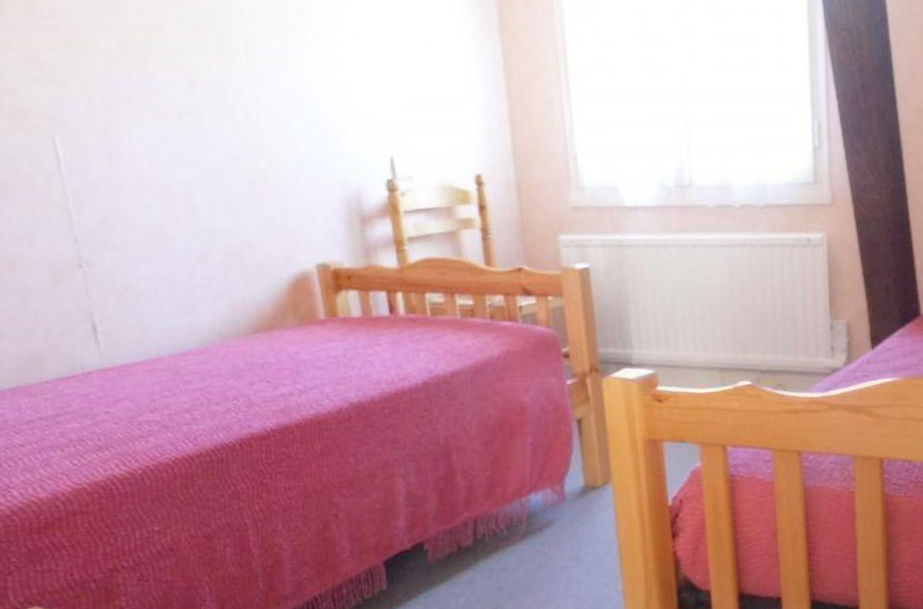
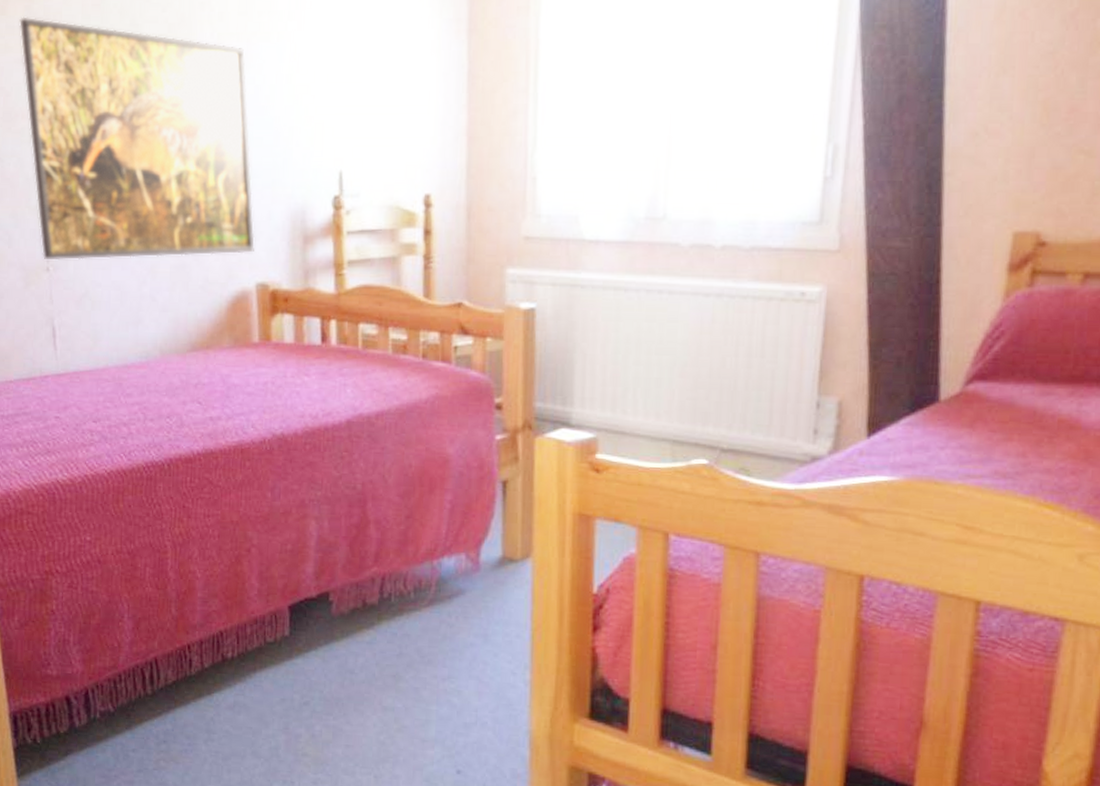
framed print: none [20,16,311,256] -> present [19,16,255,261]

